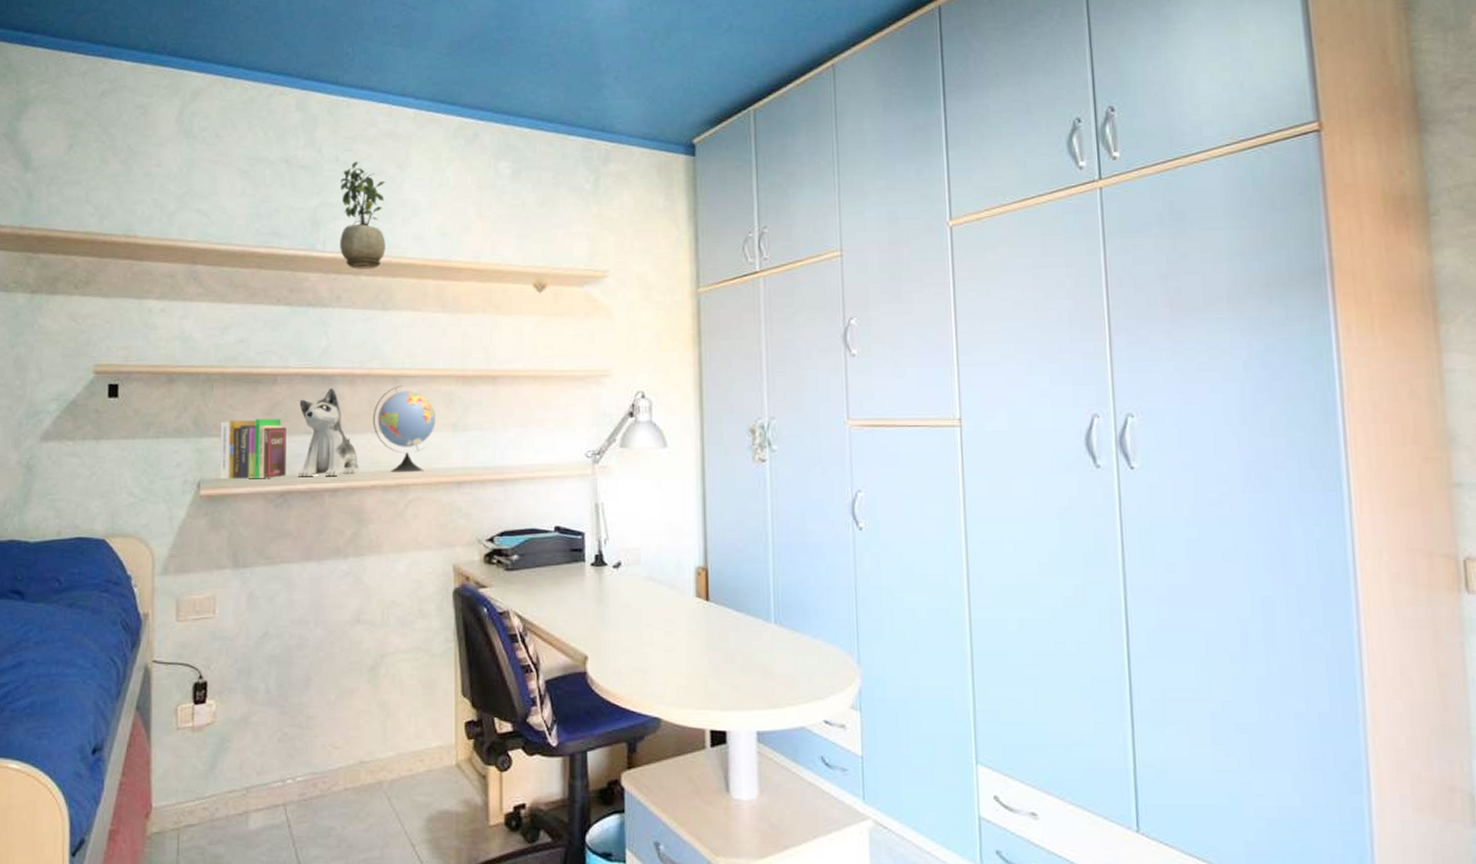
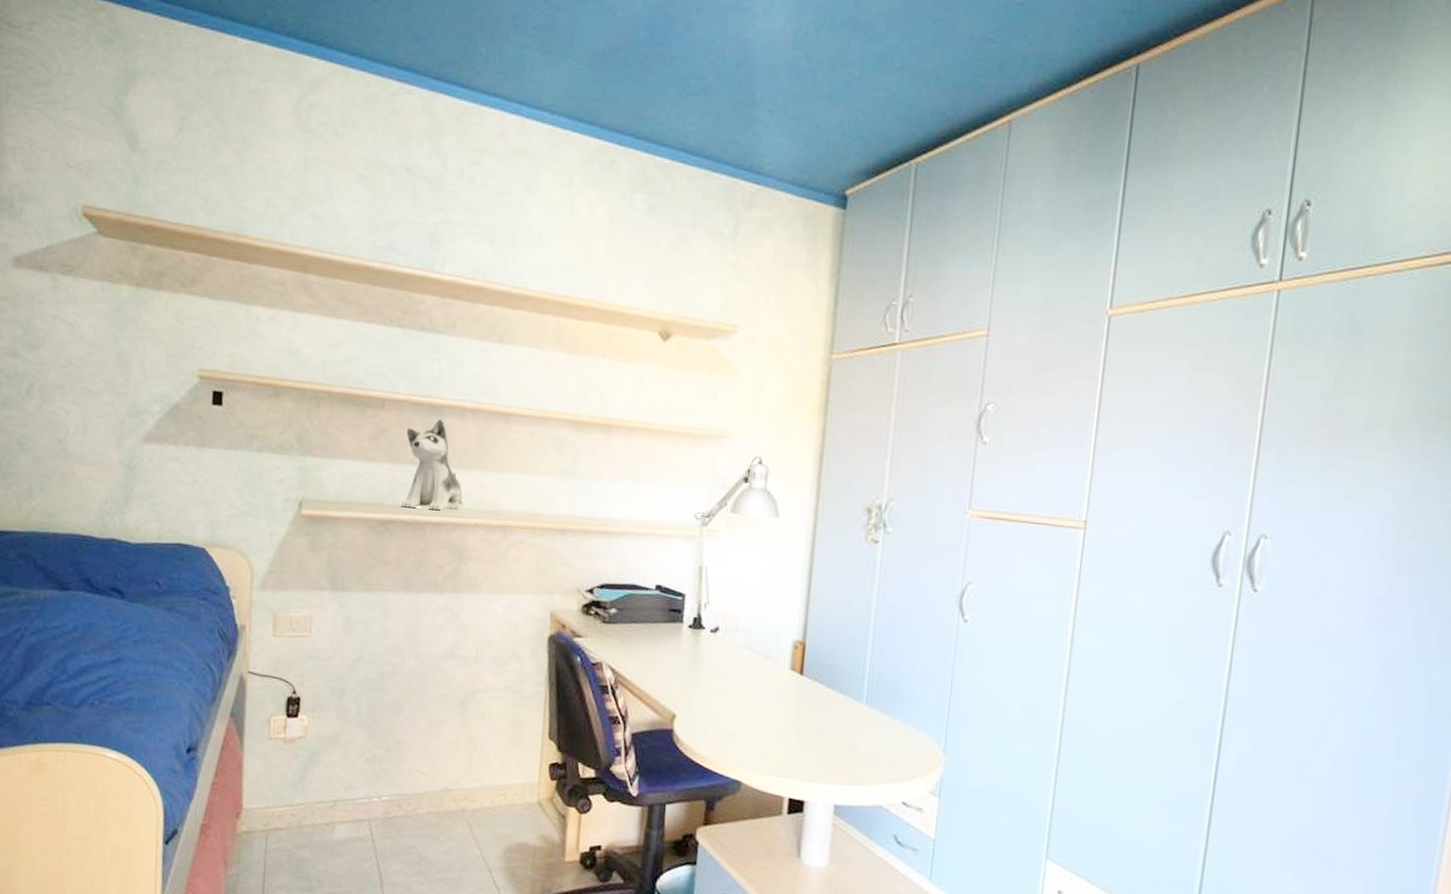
books: present [219,418,286,480] -> none [321,441,392,506]
potted plant: present [340,161,386,269] -> none [459,177,512,298]
globe: present [372,386,436,473] -> none [480,424,545,515]

